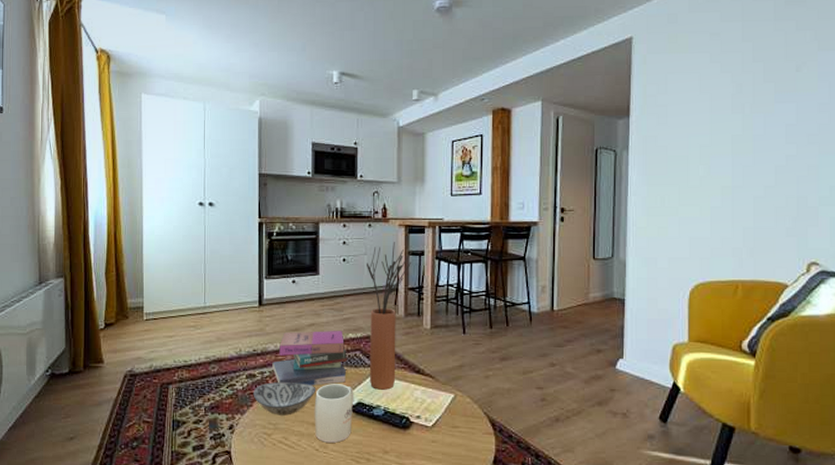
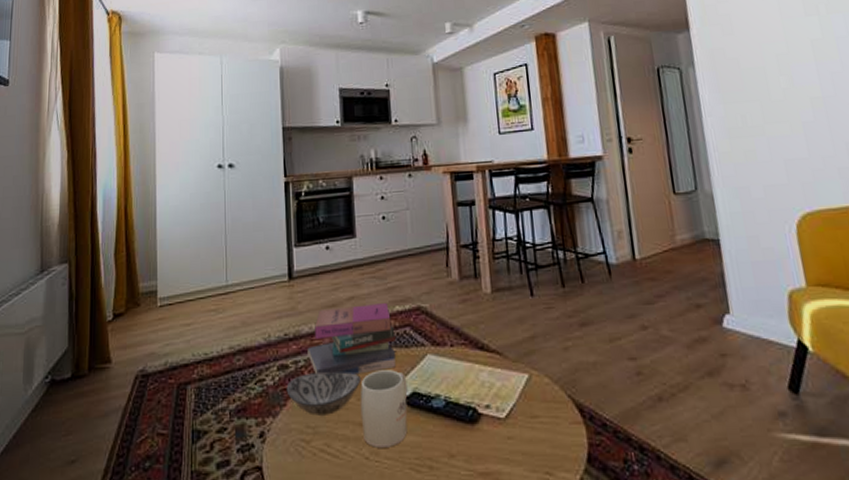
vase: present [366,242,414,390] -> none [409,192,463,374]

